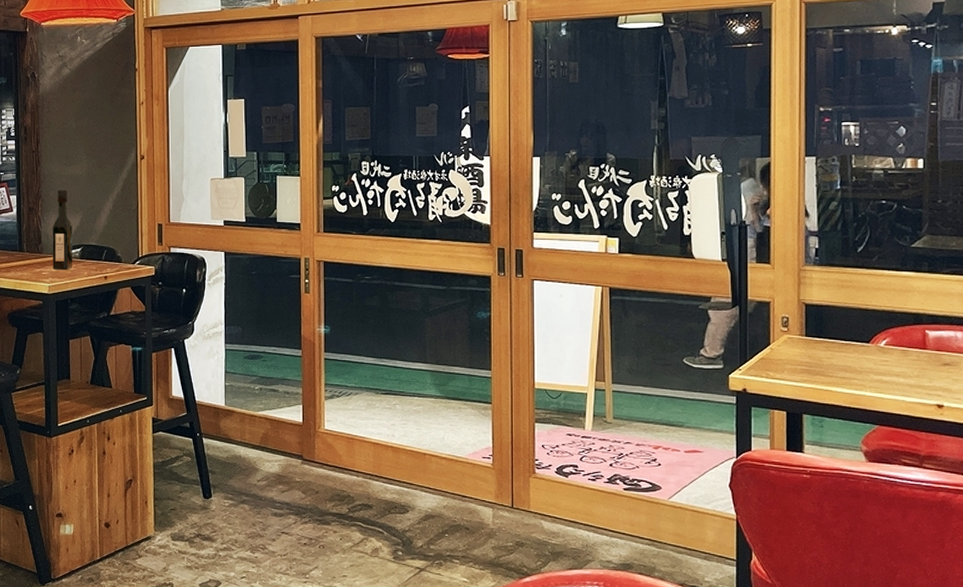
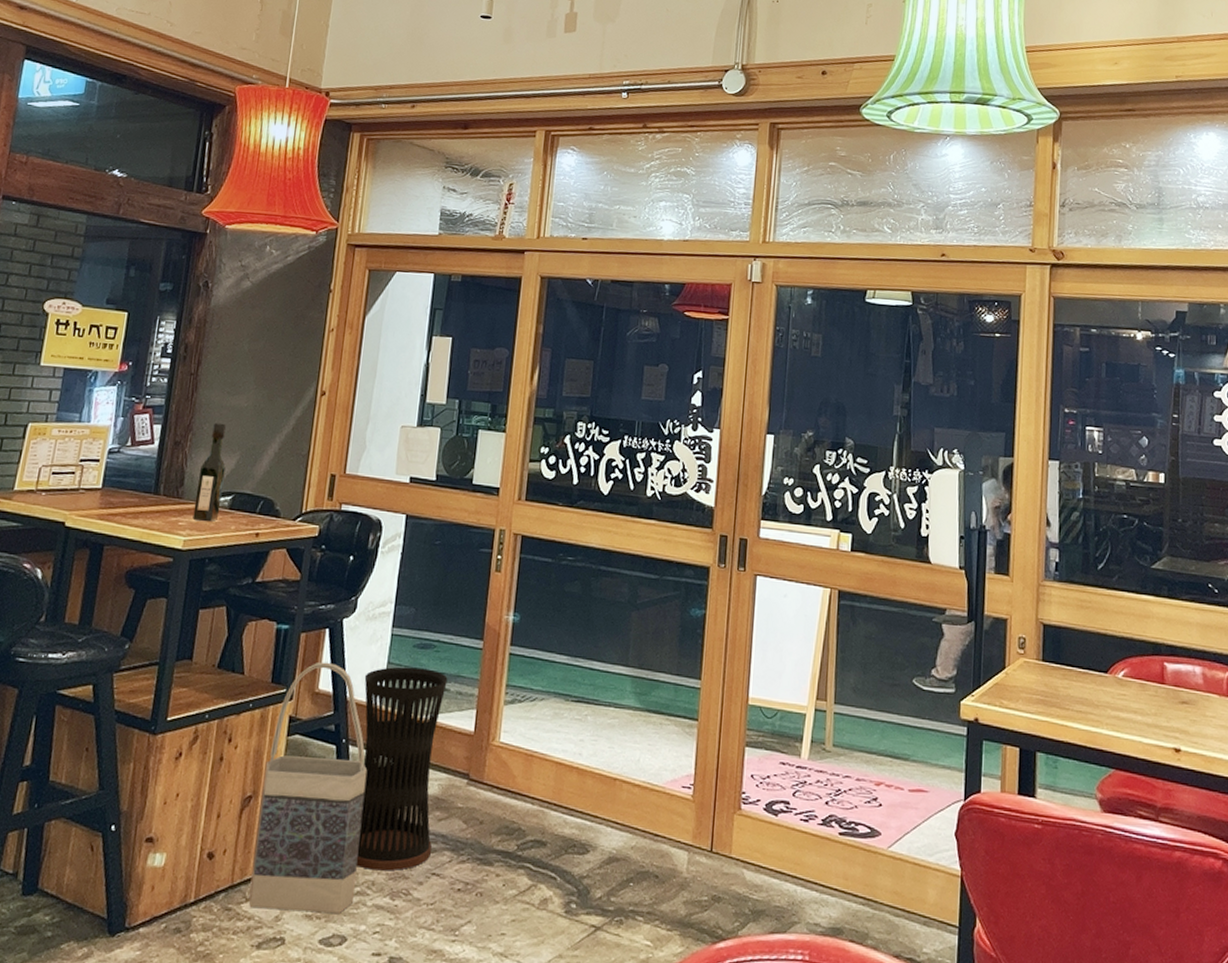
bag: none [139,374,222,564] -> present [248,661,368,913]
umbrella stand: none [208,374,279,532] -> present [355,666,448,871]

